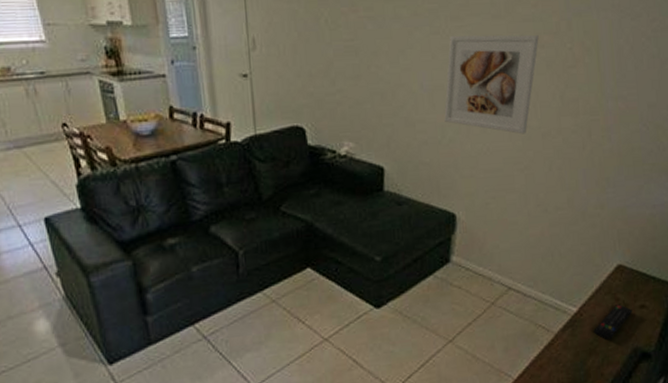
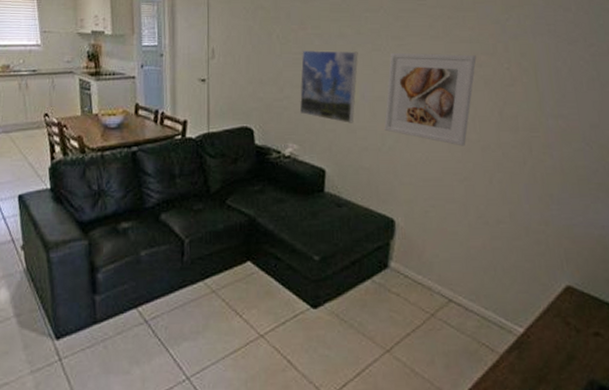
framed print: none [354,34,416,116] -> present [299,50,358,123]
remote control: present [594,304,633,340] -> none [543,329,586,368]

